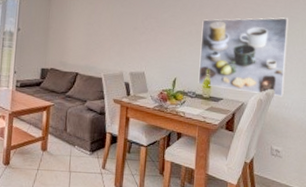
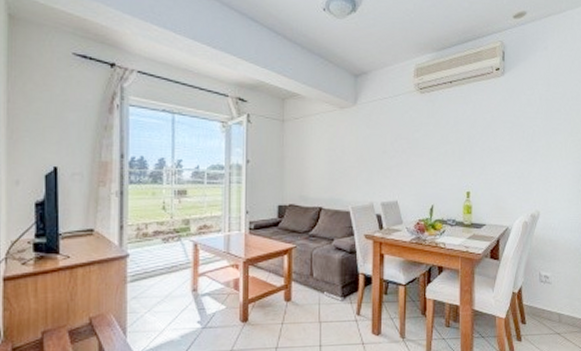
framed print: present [198,17,289,97] -> none [457,130,551,218]

